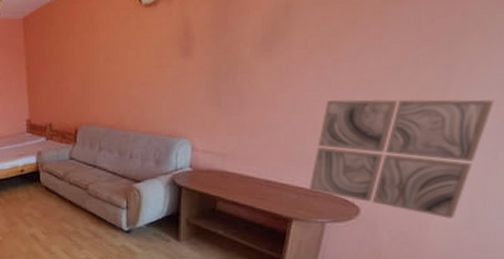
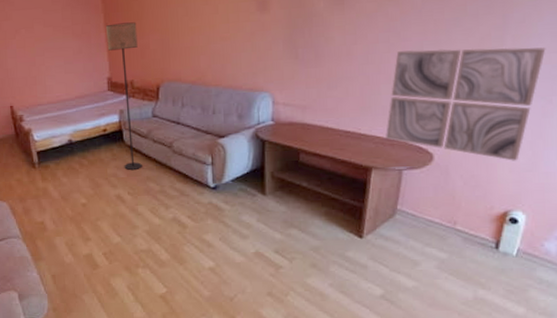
floor lamp: none [28,65,58,210] -> present [106,22,142,170]

